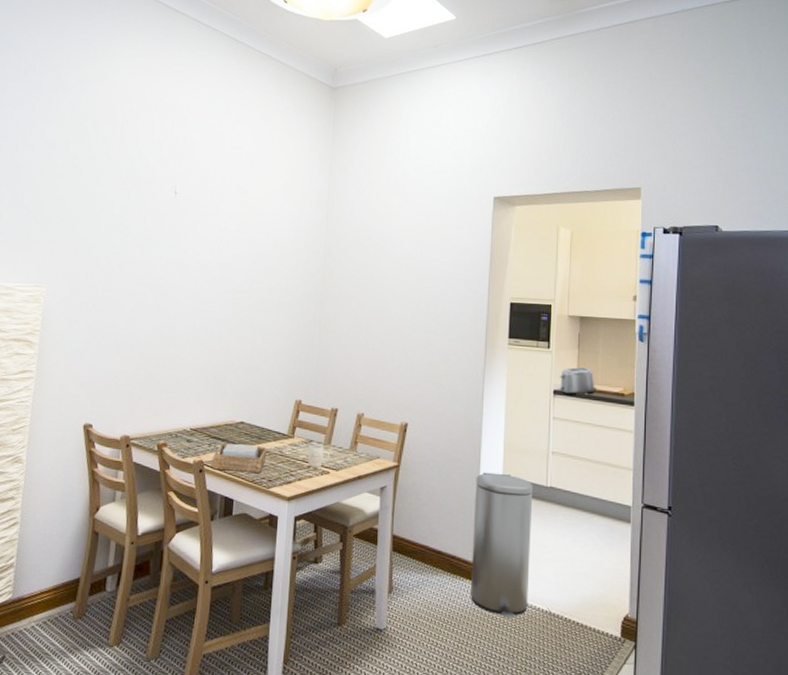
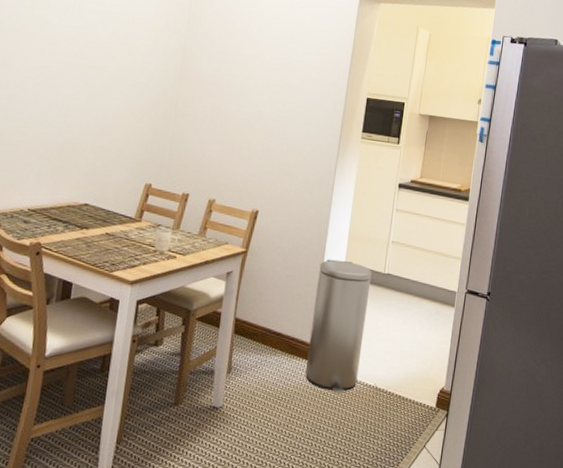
napkin holder: present [212,443,267,473] -> none [51,225,112,256]
toaster: present [560,367,596,395] -> none [405,163,437,189]

